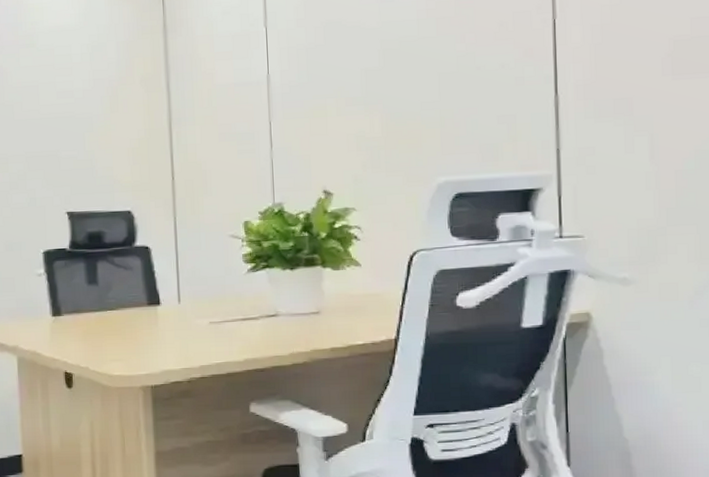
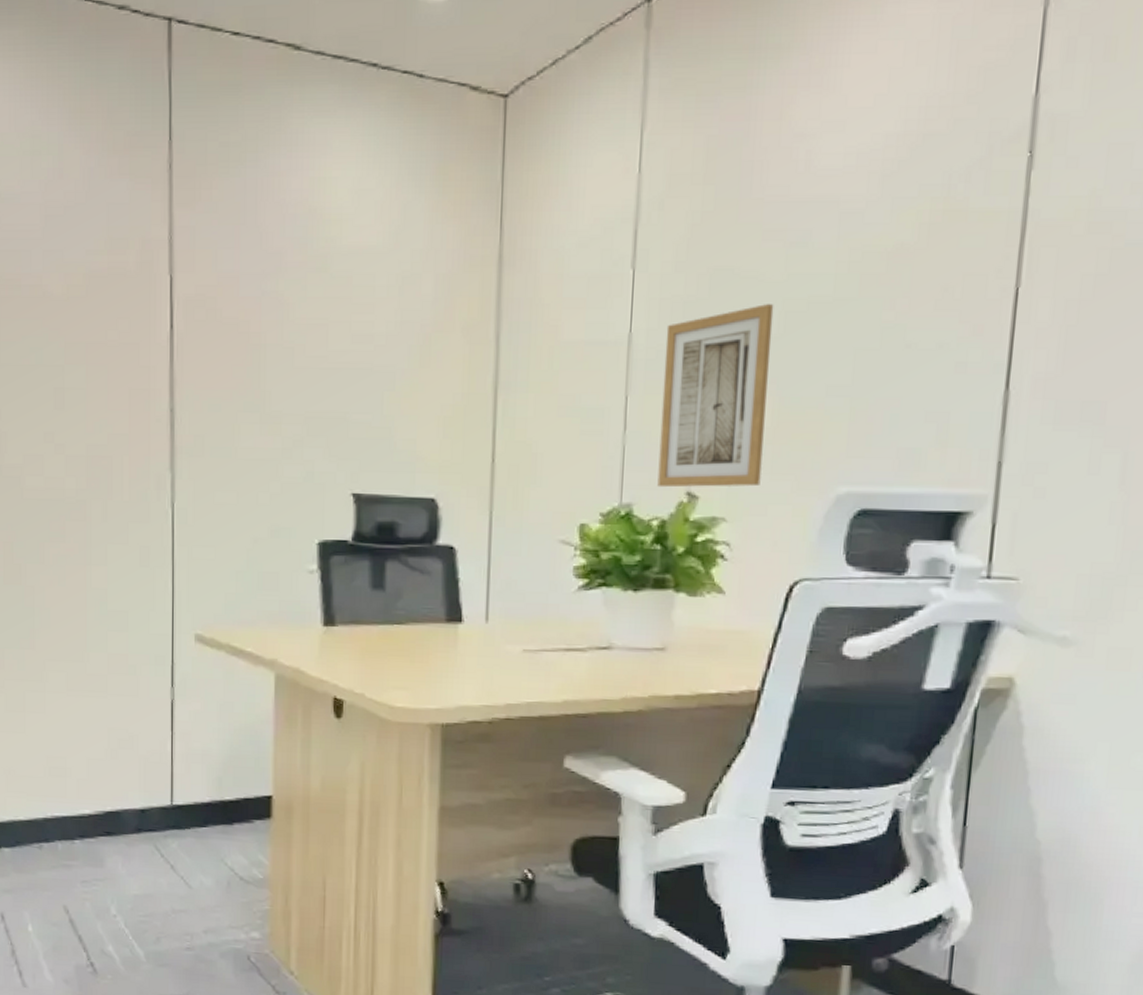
wall art: none [295,45,379,189] -> present [657,304,774,488]

